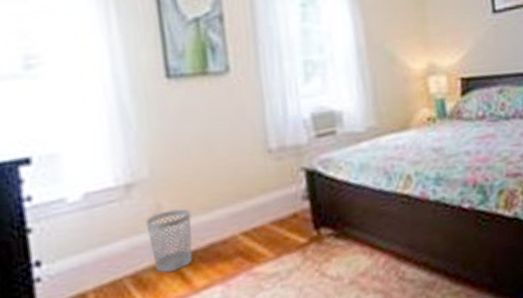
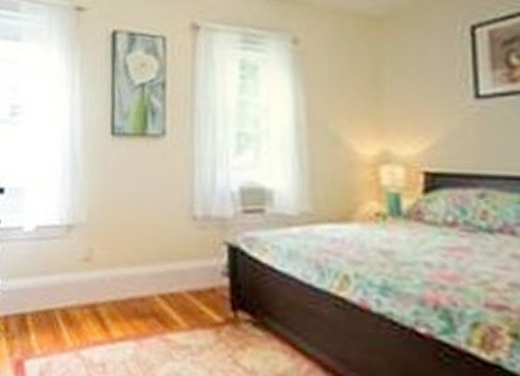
wastebasket: present [145,208,193,273] -> none [78,256,116,315]

